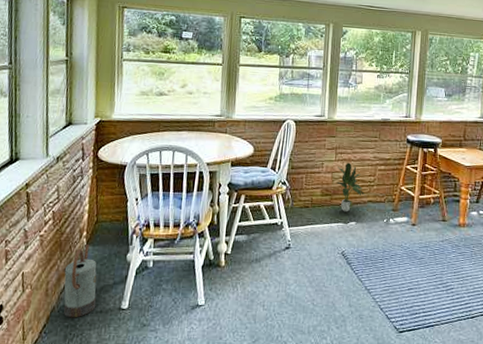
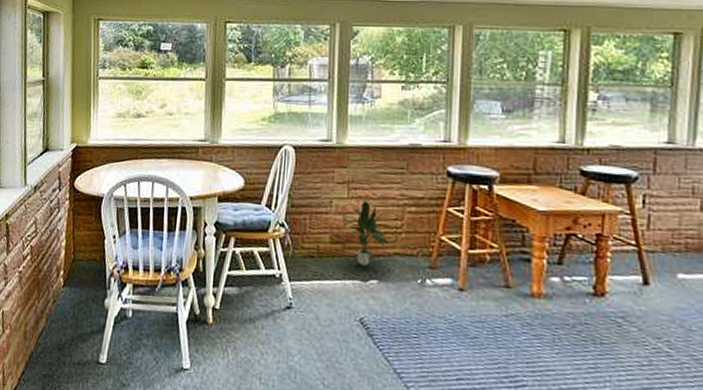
watering can: present [63,243,97,318] -> none [41,284,75,368]

